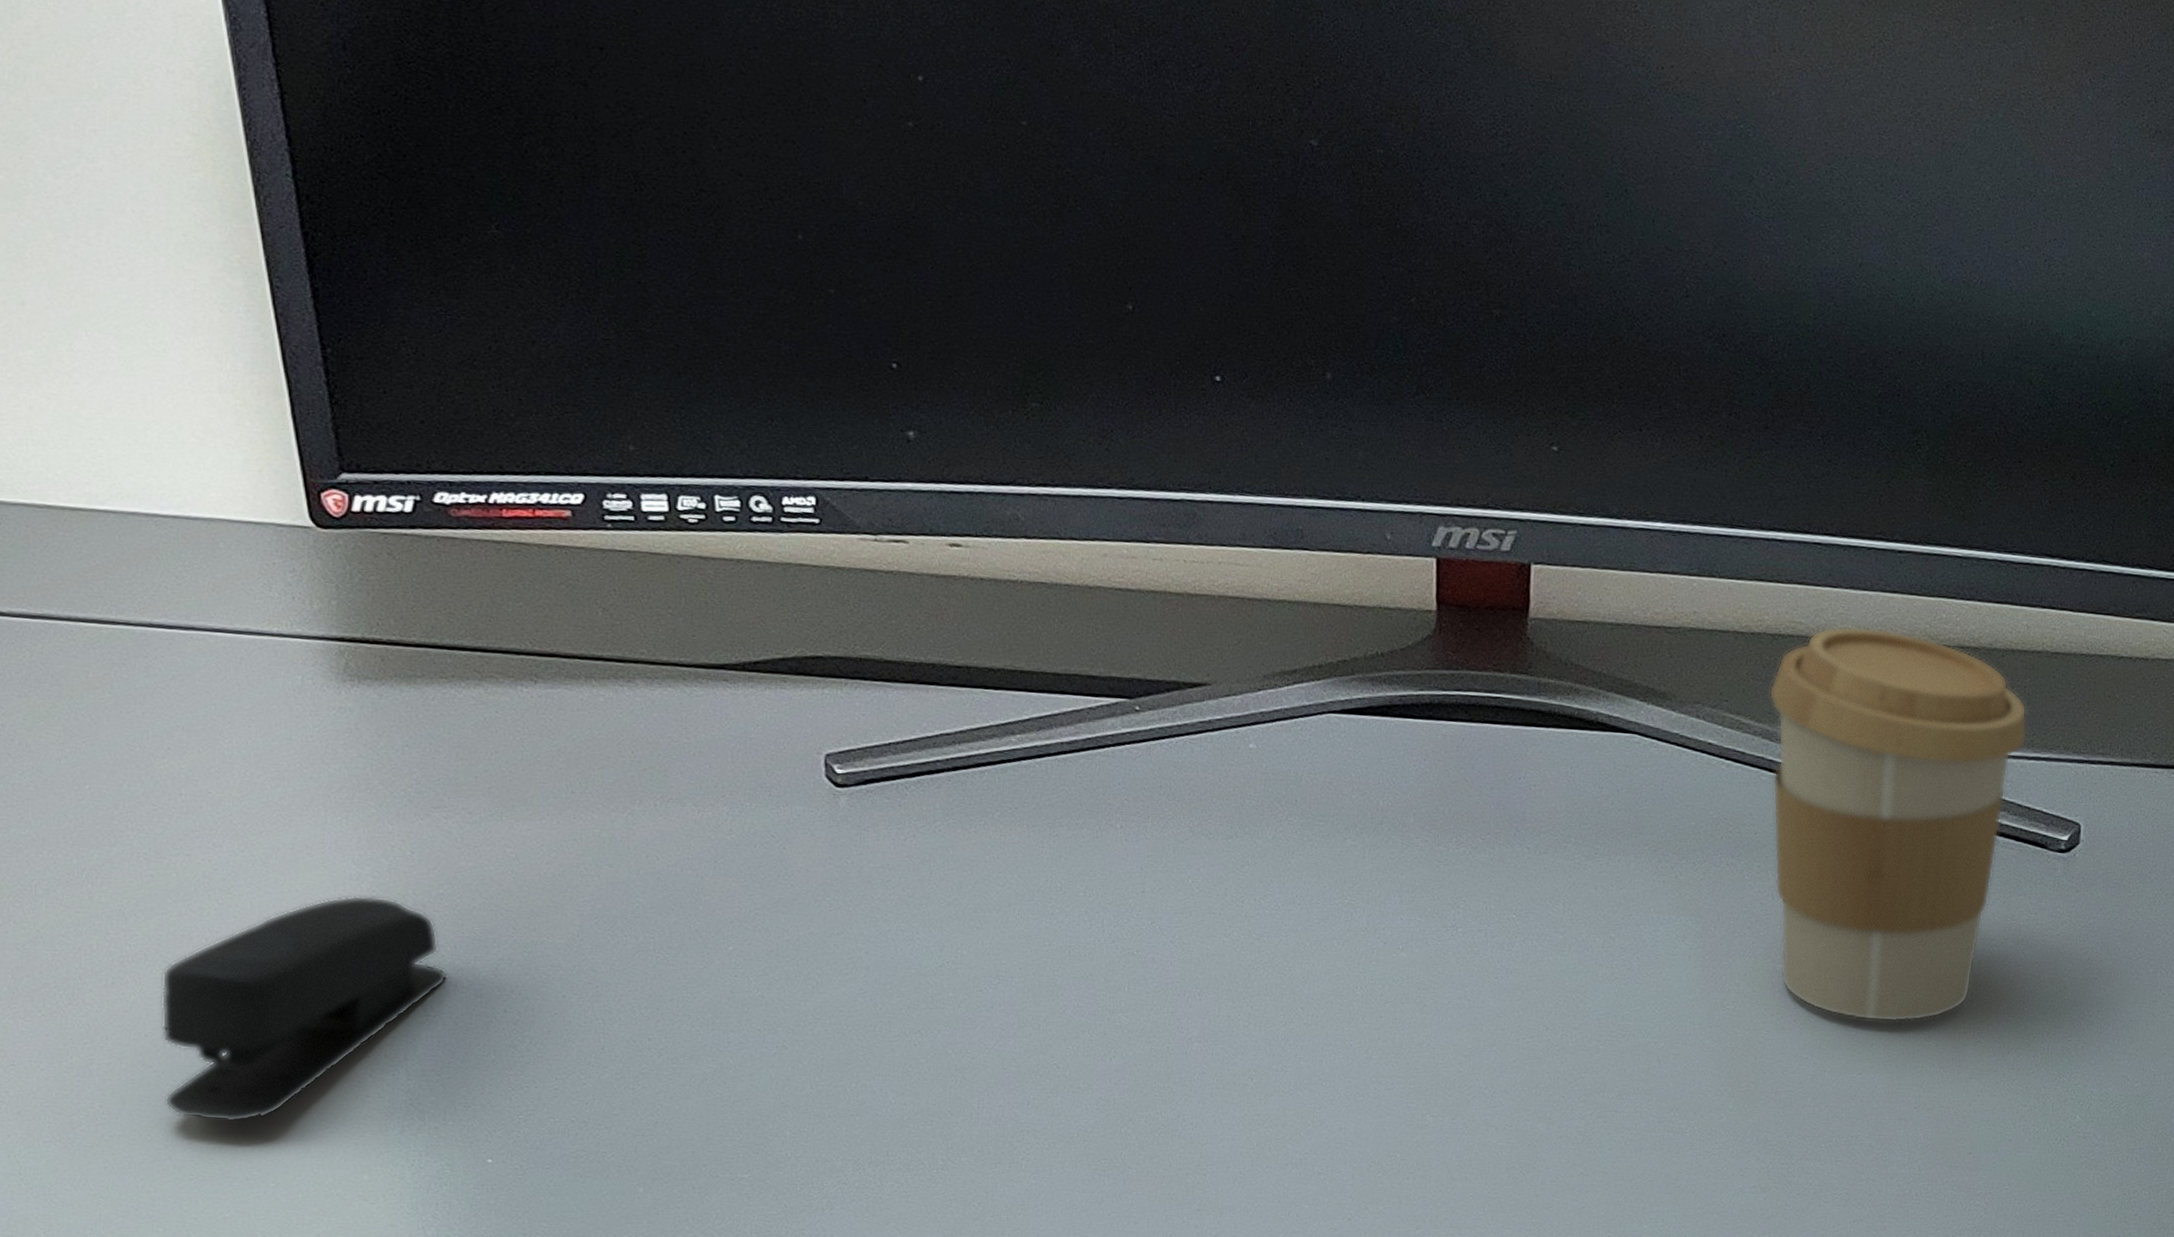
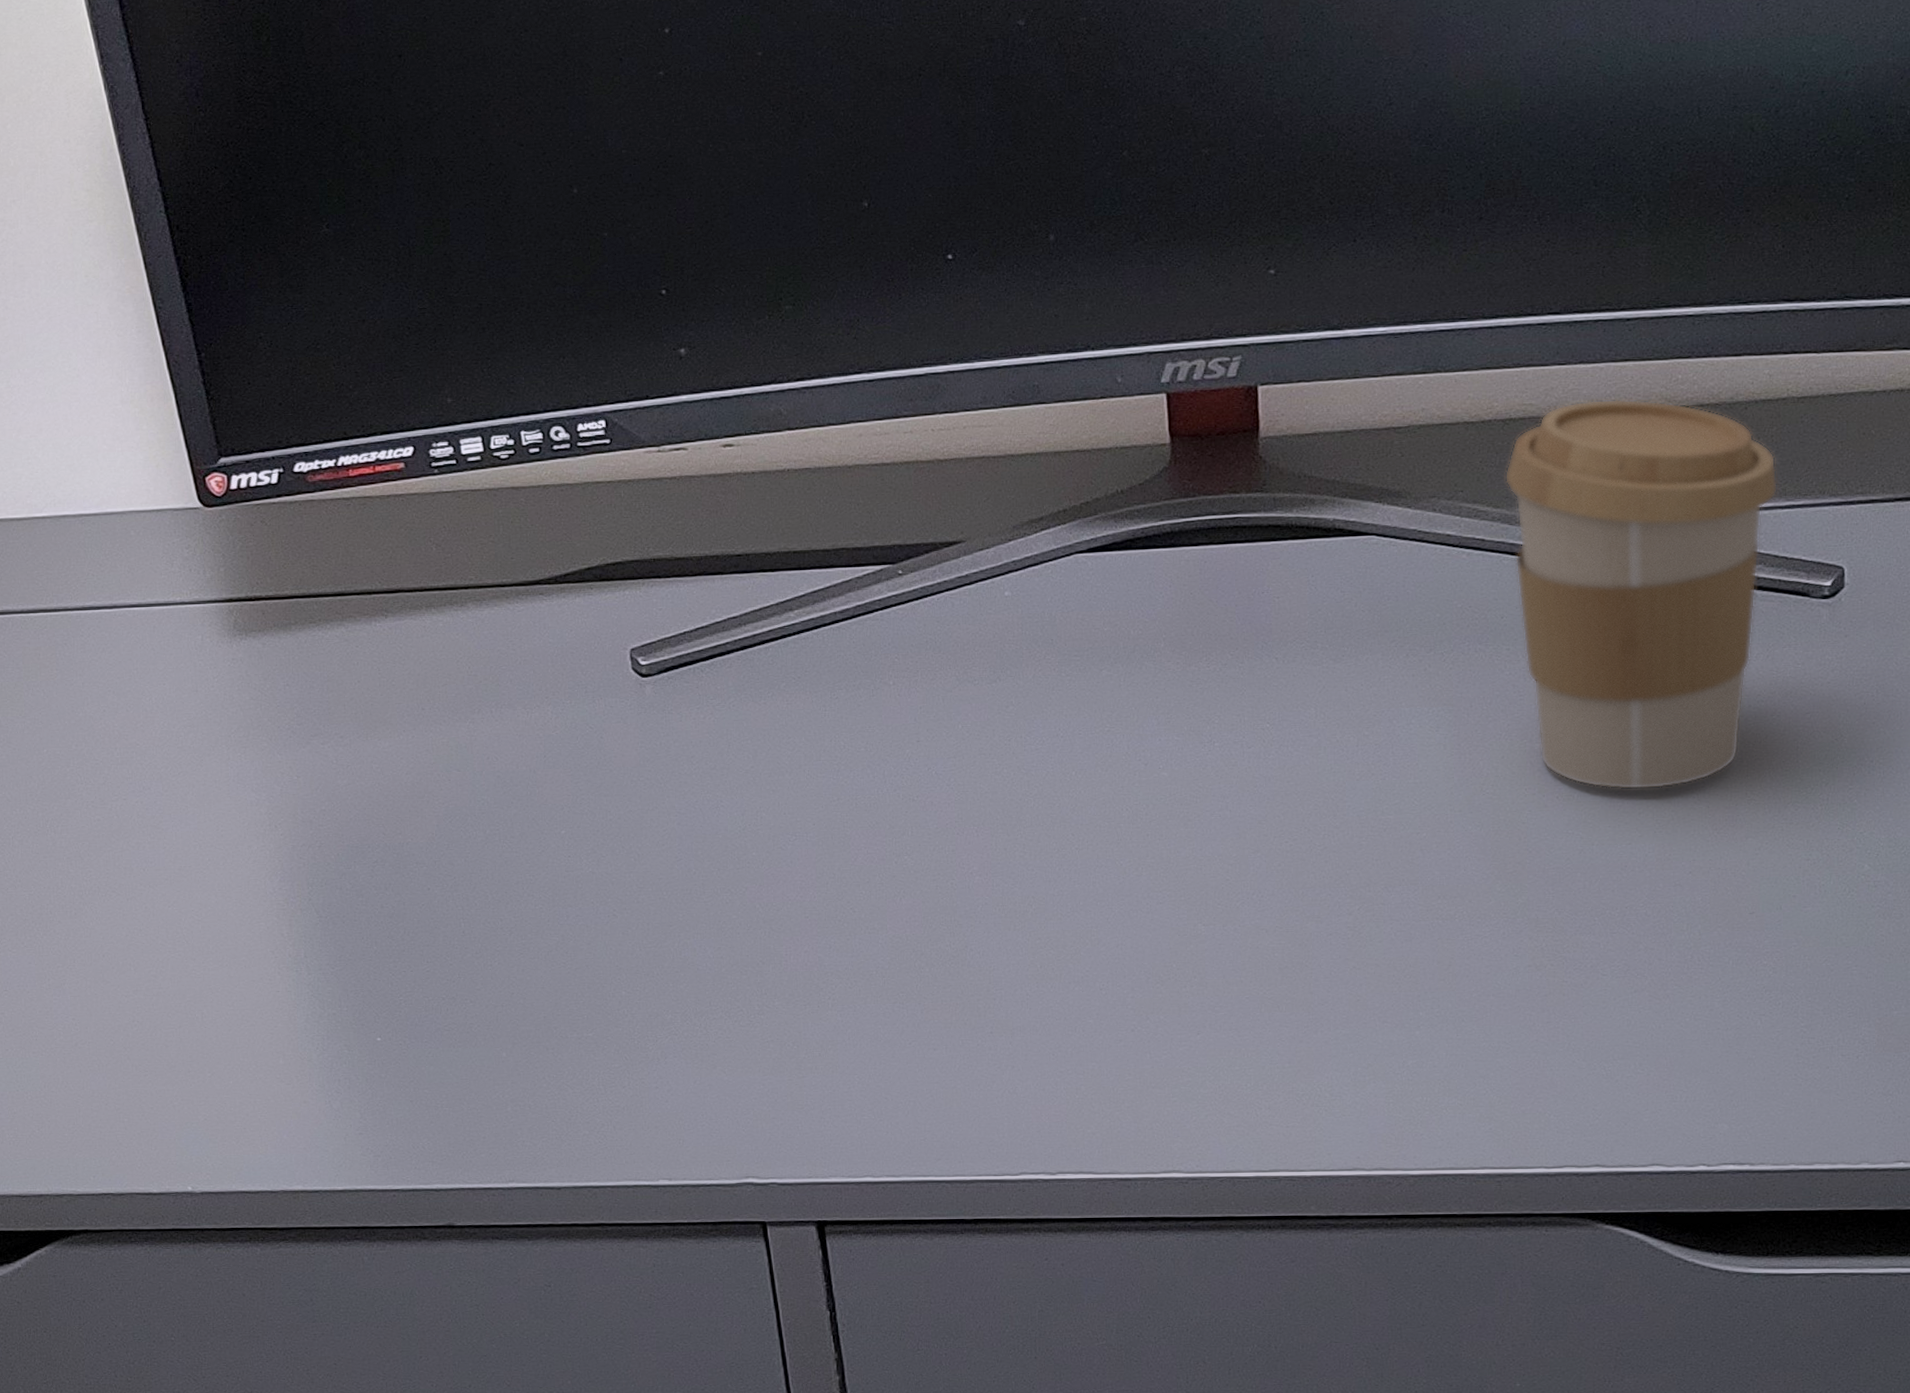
stapler: present [161,895,449,1123] -> none [112,818,335,1024]

